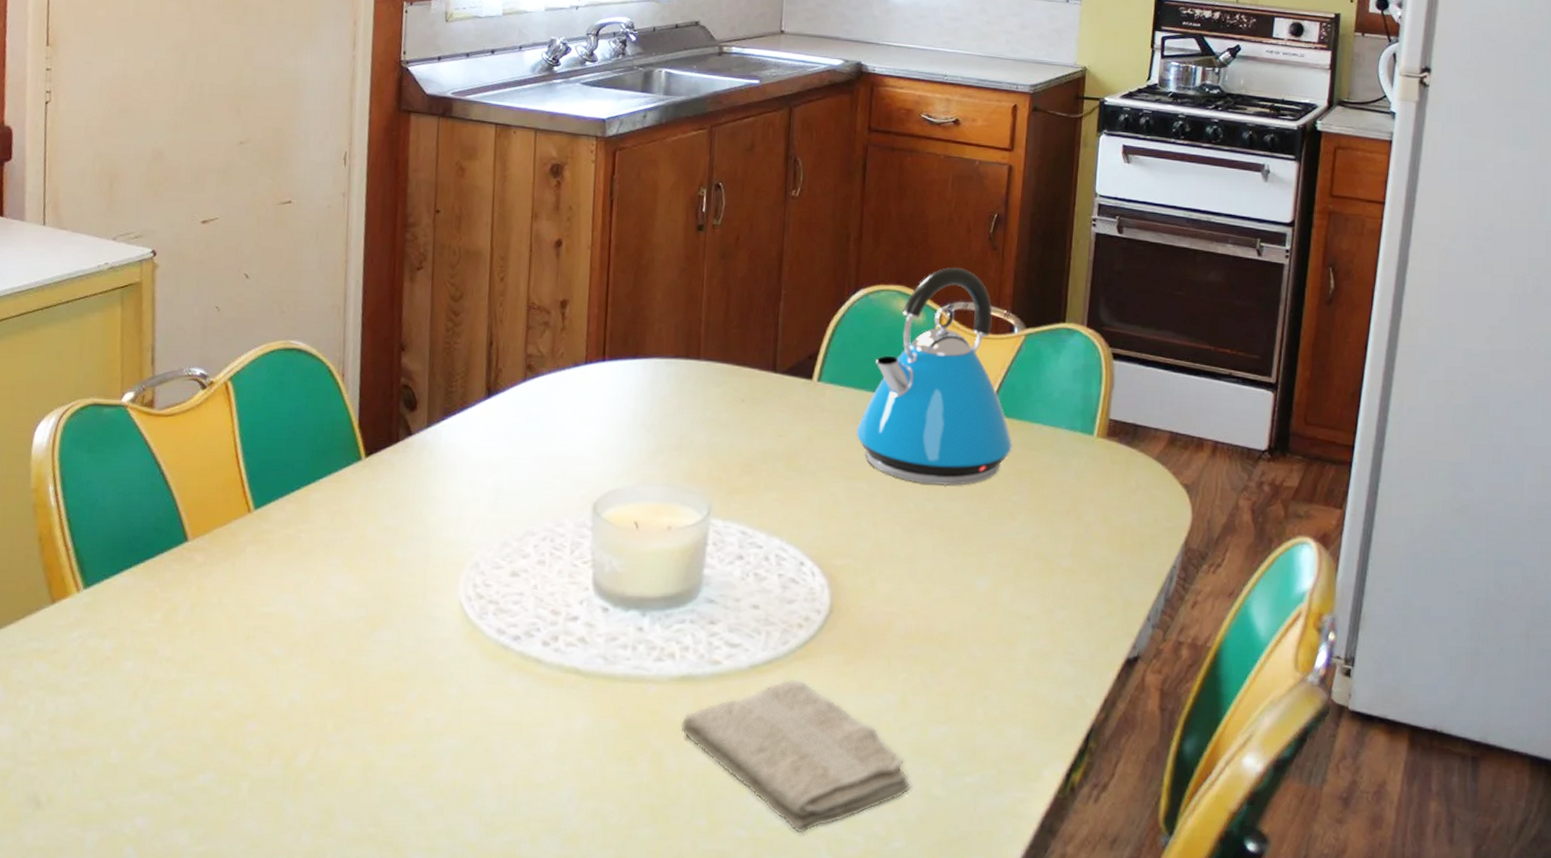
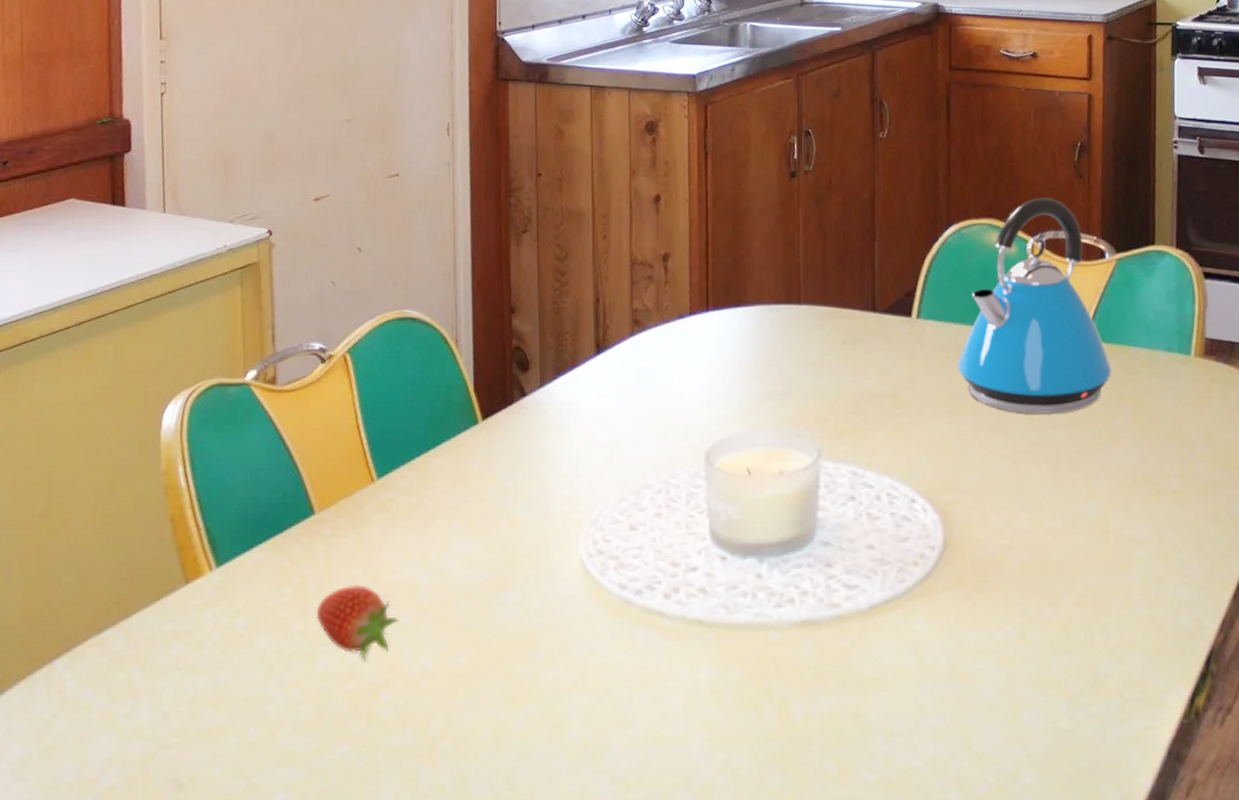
fruit: none [184,614,270,691] -> present [316,584,399,661]
washcloth: present [680,678,911,834] -> none [804,617,1036,775]

